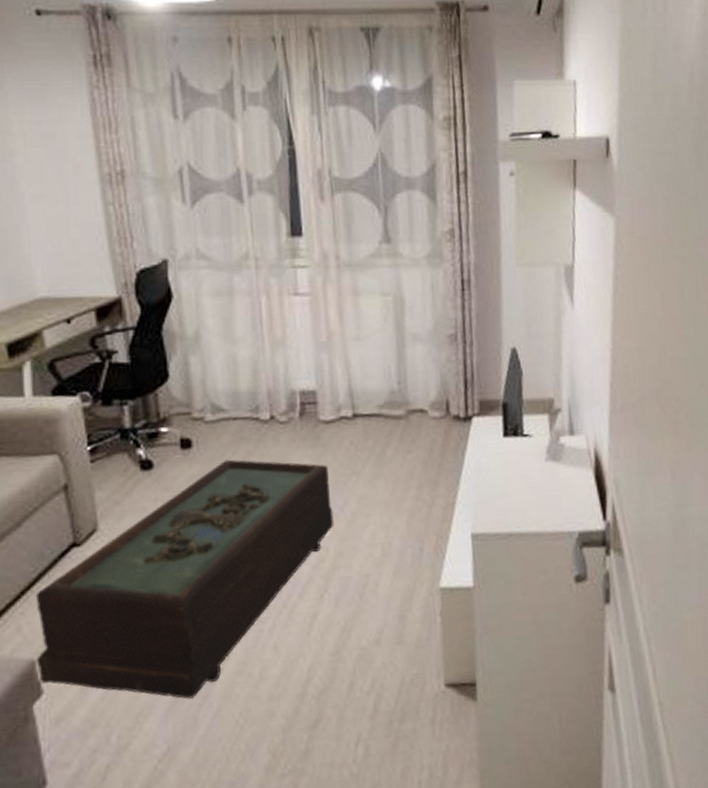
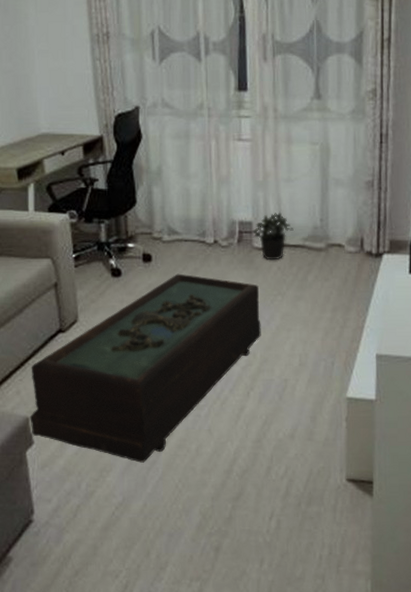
potted plant: none [316,376,367,435] -> present [251,212,294,260]

